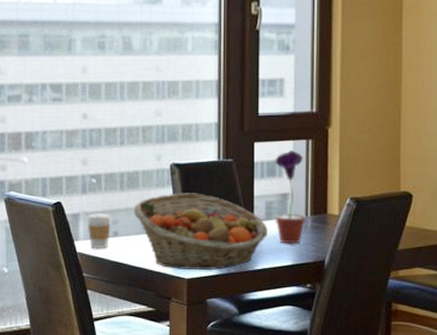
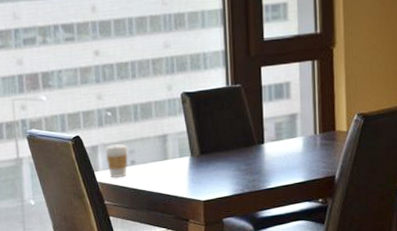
fruit basket: present [133,193,269,270] -> none [148,119,279,192]
potted flower: present [274,149,305,244] -> none [281,71,314,162]

